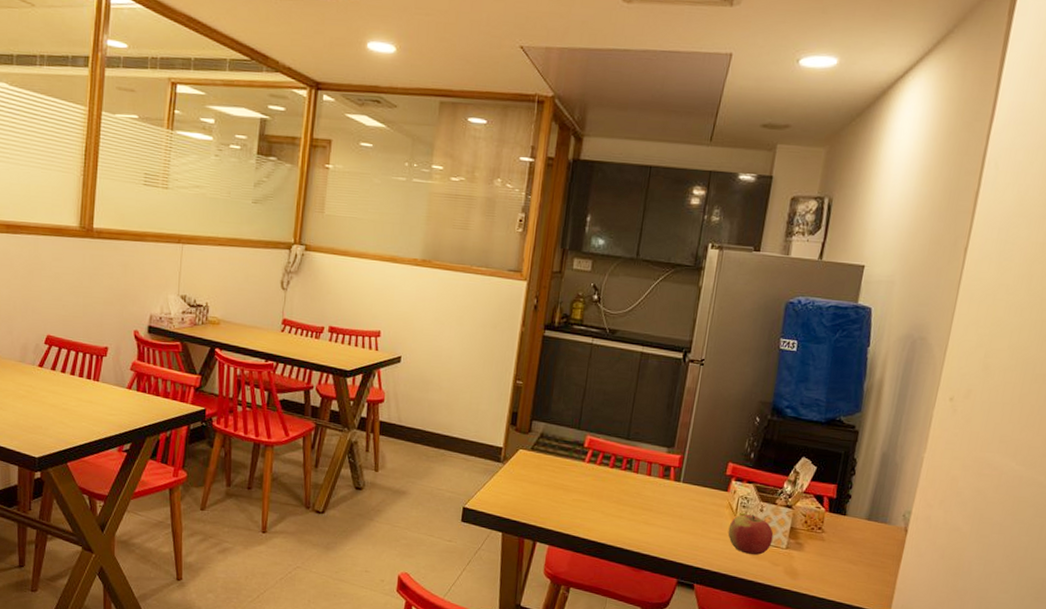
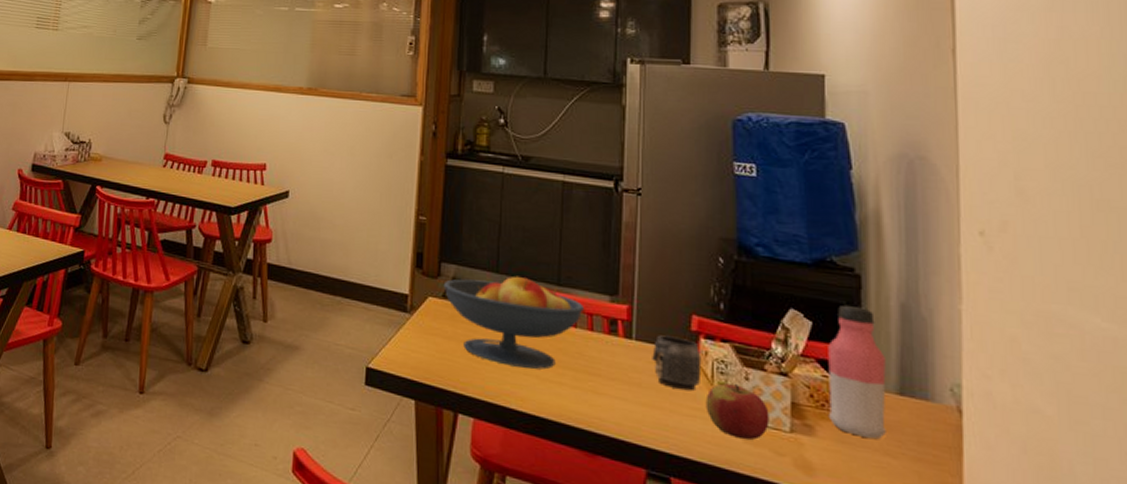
fruit bowl: none [532,432,647,507] -> present [443,276,585,370]
mug: none [693,478,731,521] -> present [652,334,702,391]
water bottle: none [814,454,864,551] -> present [828,304,886,439]

